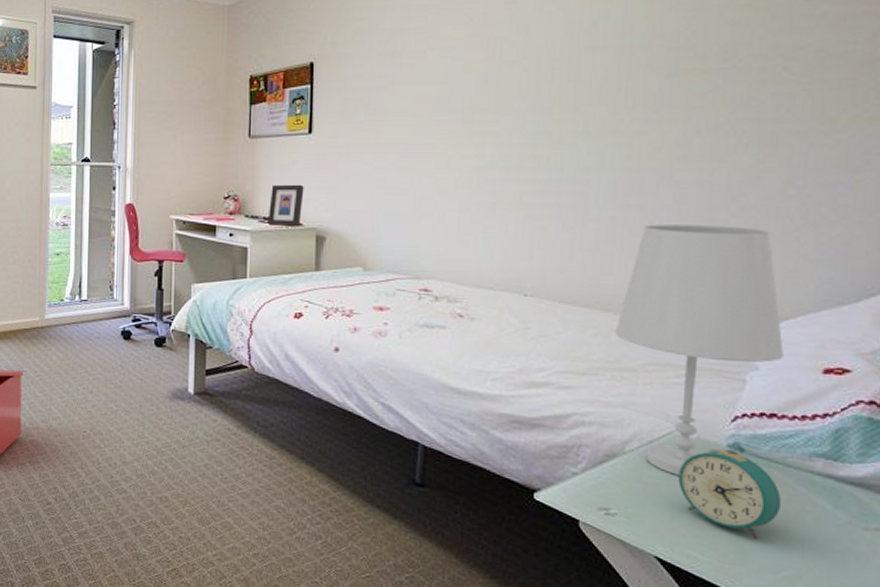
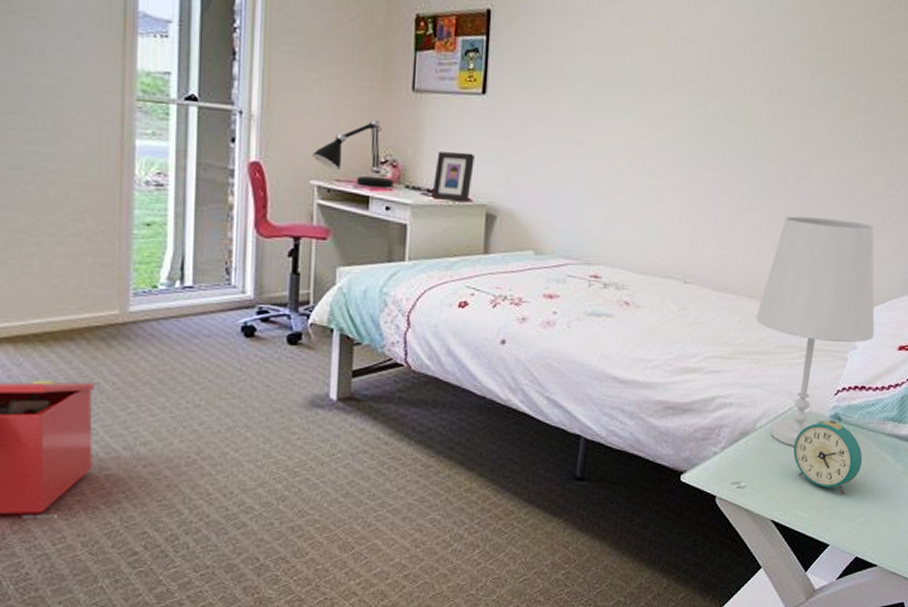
desk lamp: none [171,164,236,219] -> present [313,120,394,188]

